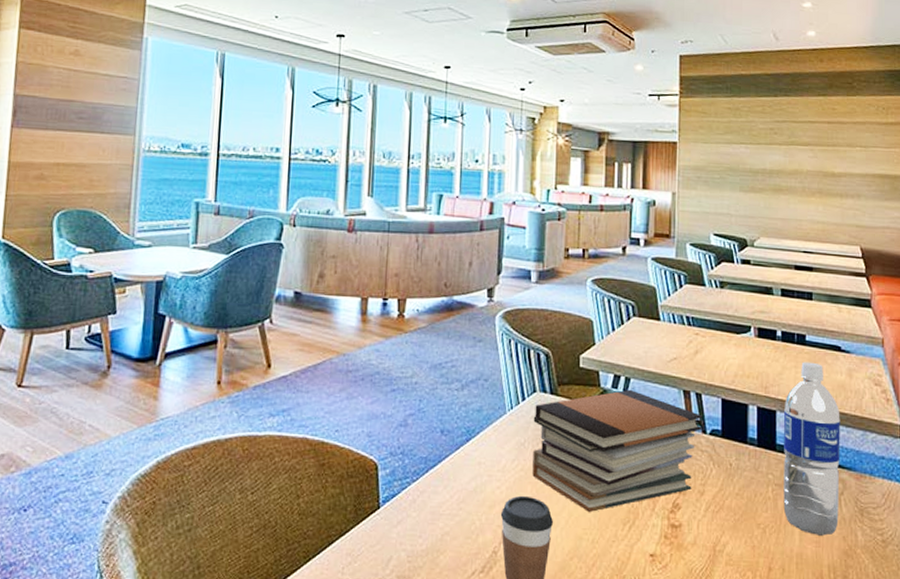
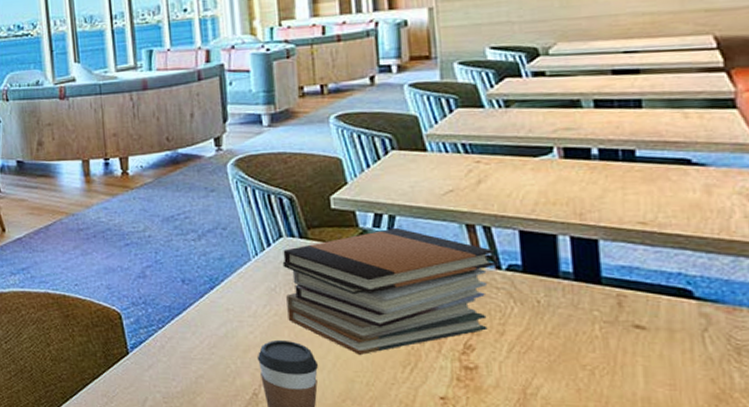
water bottle: present [783,362,840,536] -> none [609,181,703,378]

